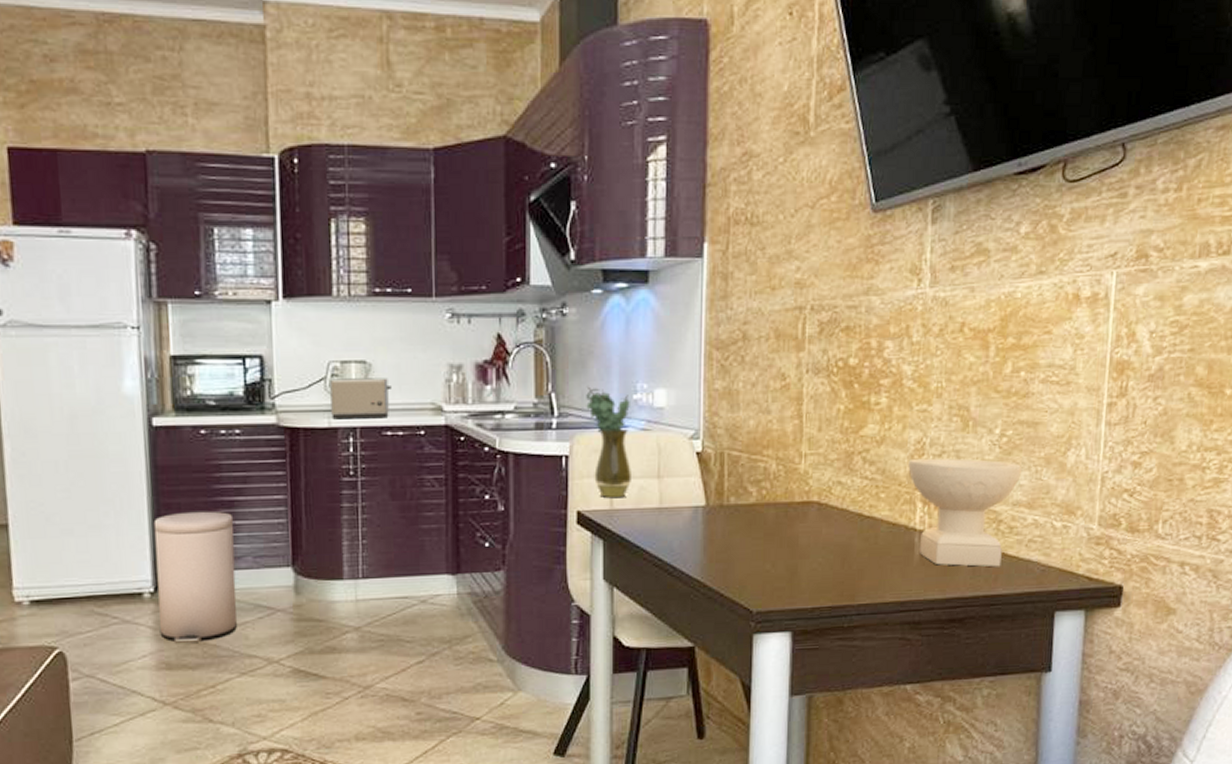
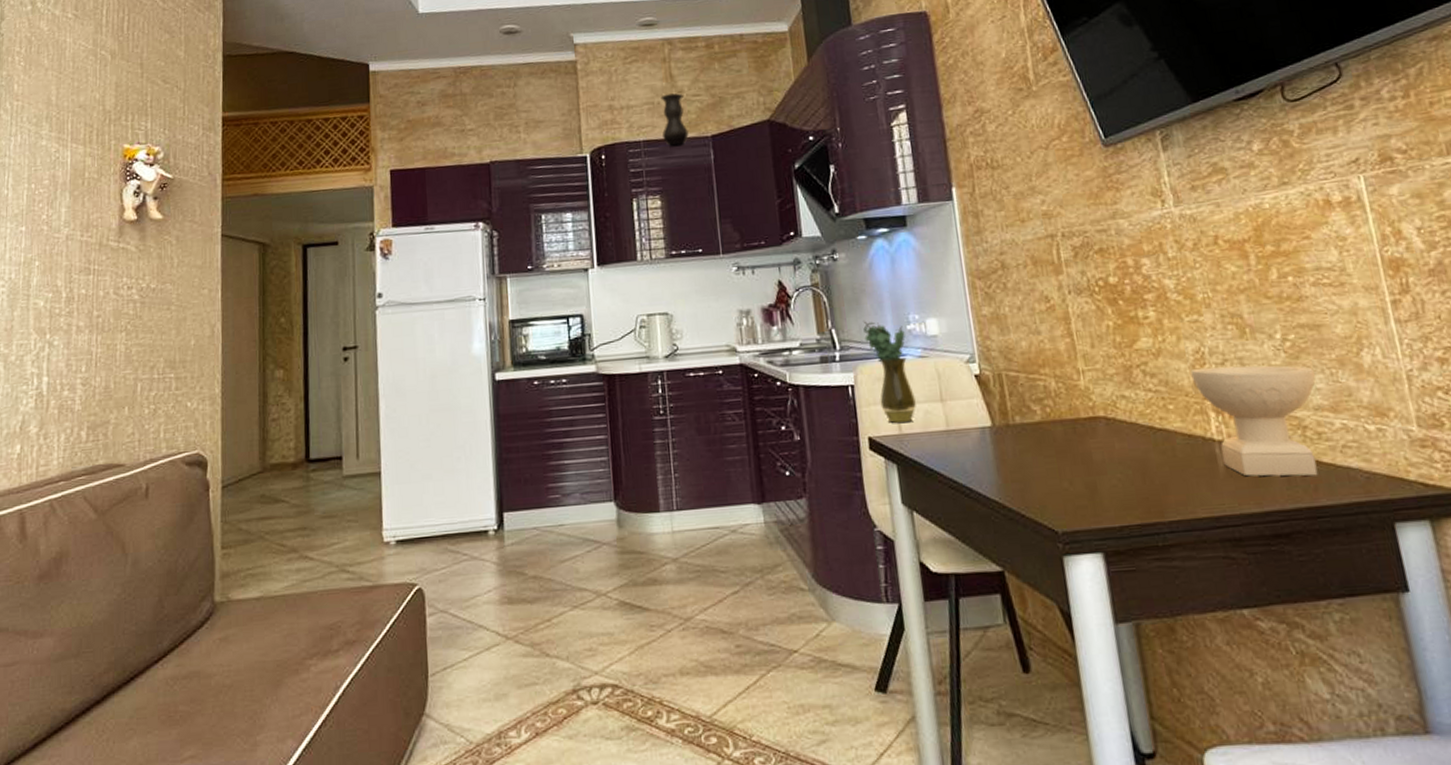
pedal bin: present [153,511,237,643] -> none [497,452,568,578]
toaster: present [330,378,391,420] -> none [639,326,691,365]
vase: none [373,87,406,158] -> present [660,93,689,147]

